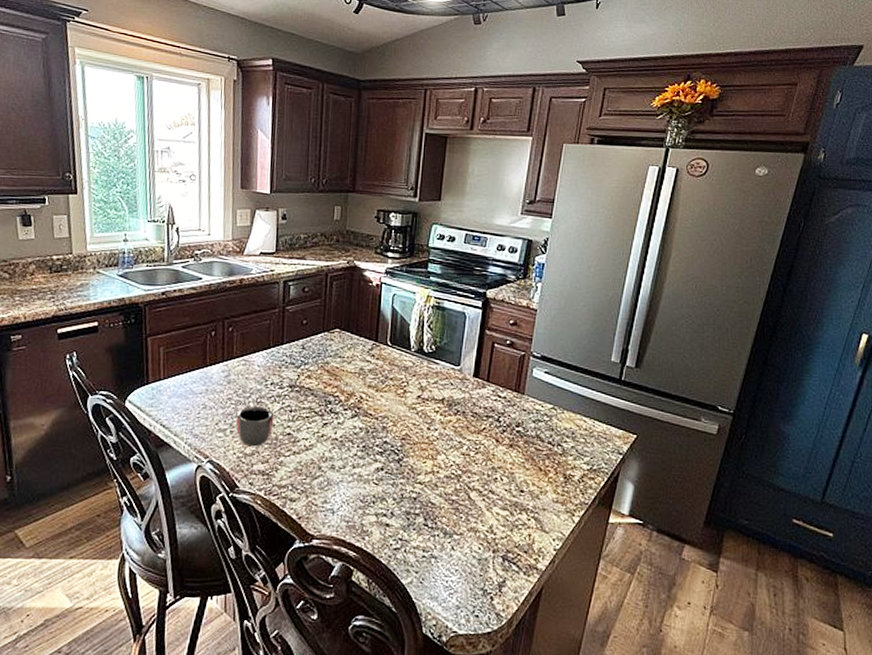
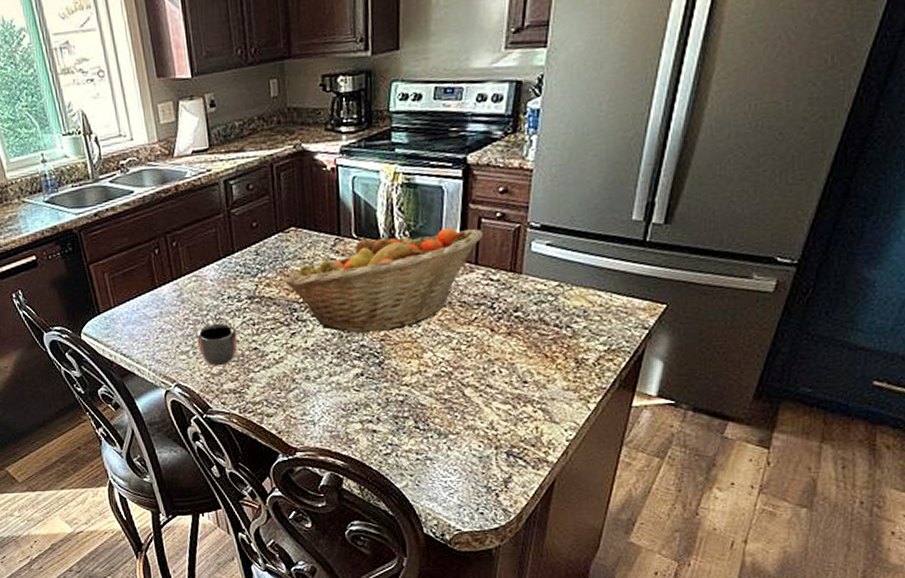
fruit basket: none [323,344,495,431] -> present [283,228,483,333]

